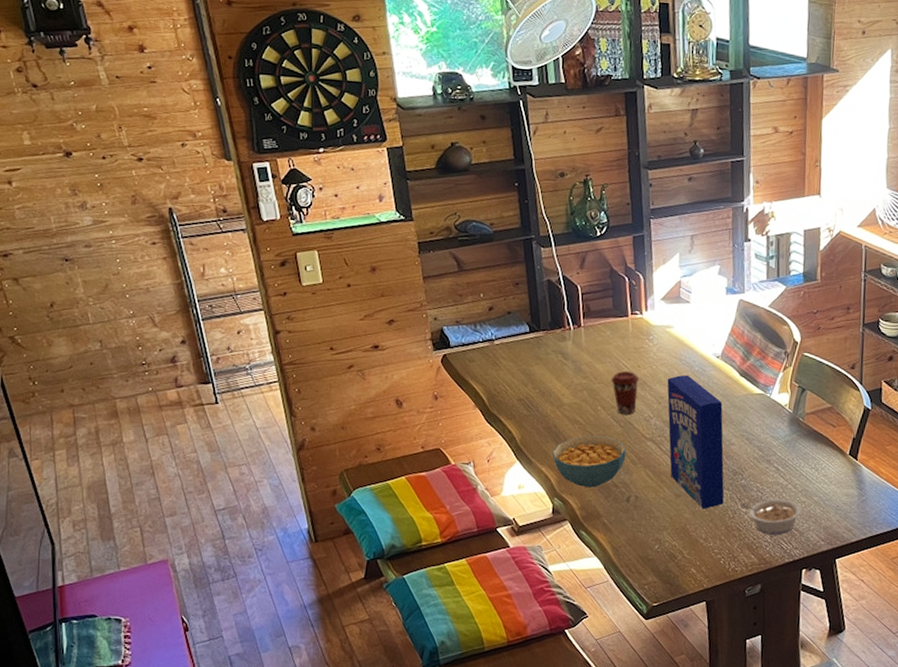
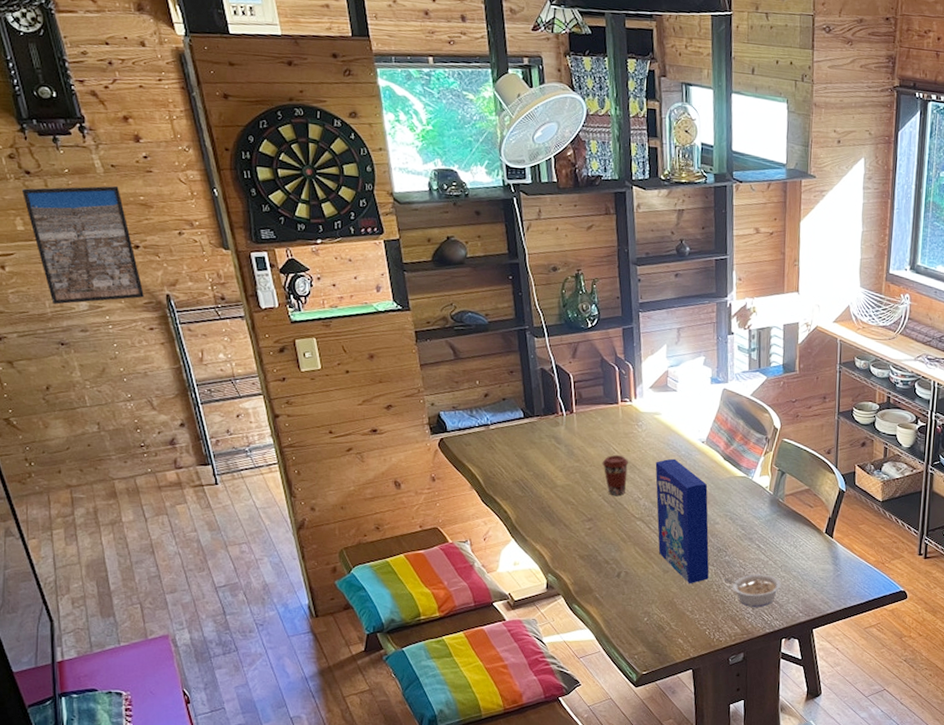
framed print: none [28,97,147,220] -> present [21,185,144,305]
cereal bowl: present [552,435,626,488] -> none [546,515,617,564]

